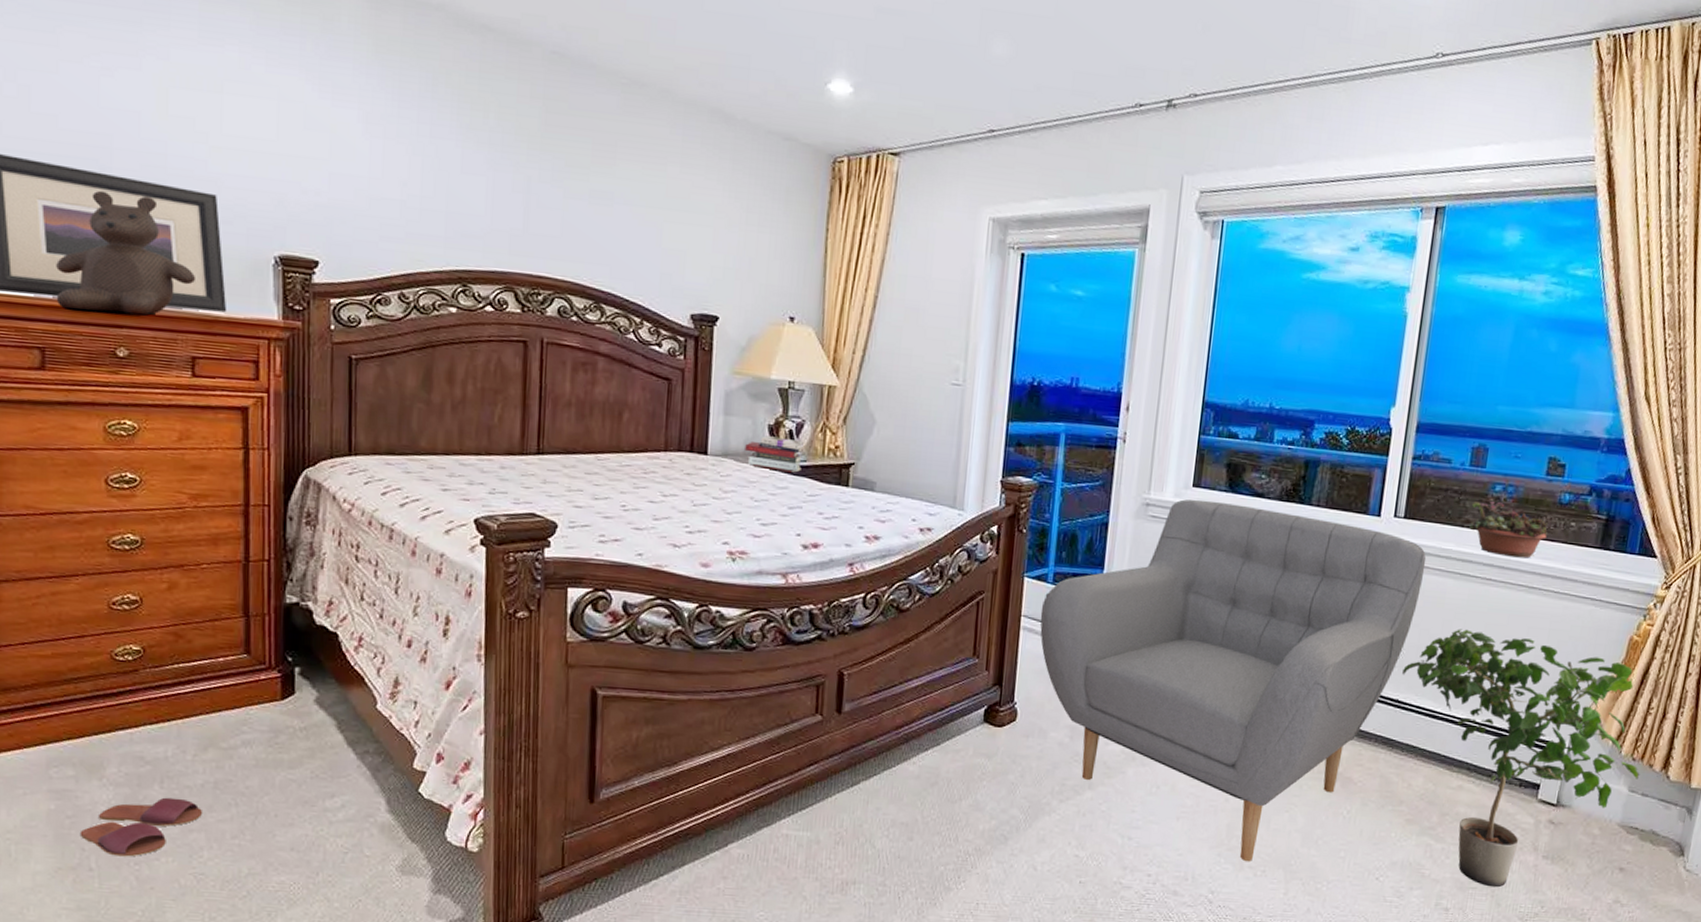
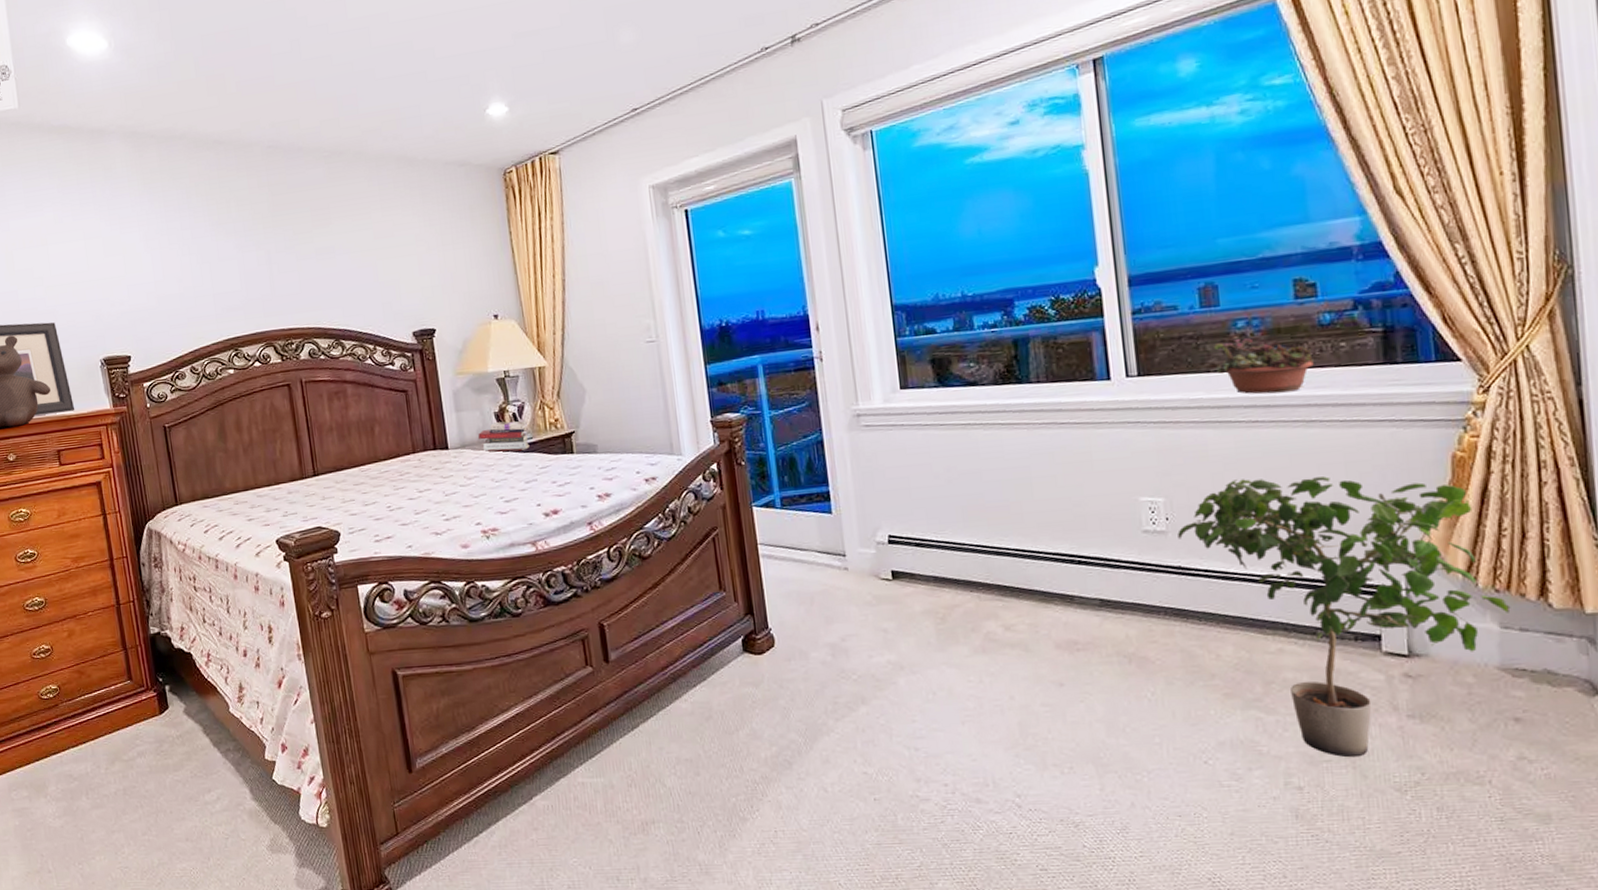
slippers: present [79,797,202,857] -> none [38,806,119,859]
armchair: present [1040,499,1426,861] -> none [775,394,1177,759]

